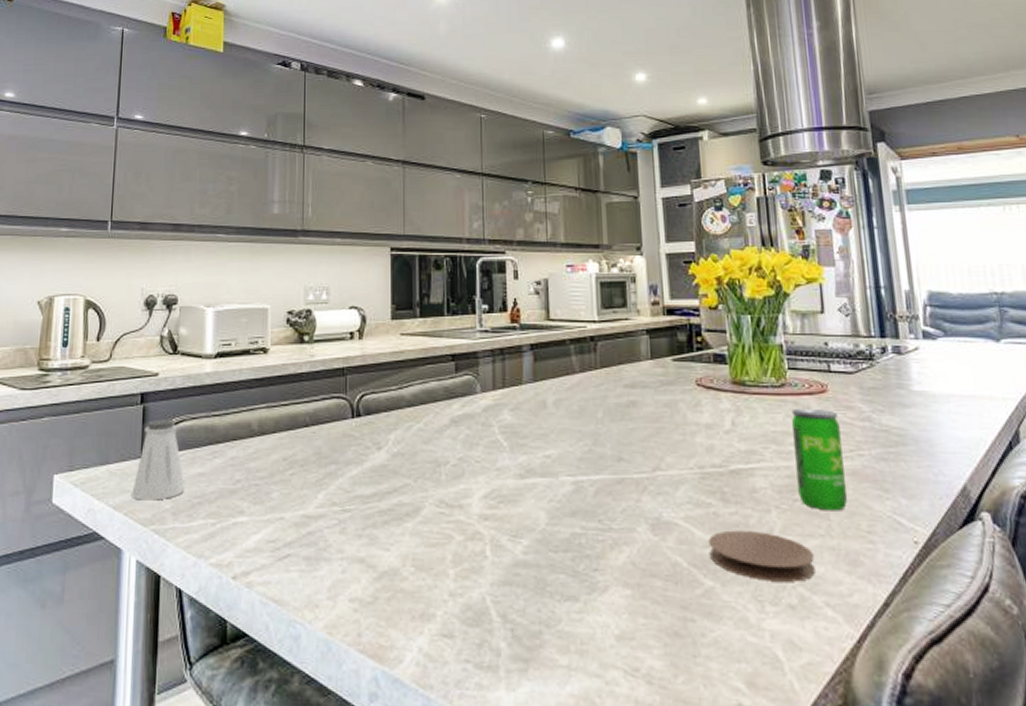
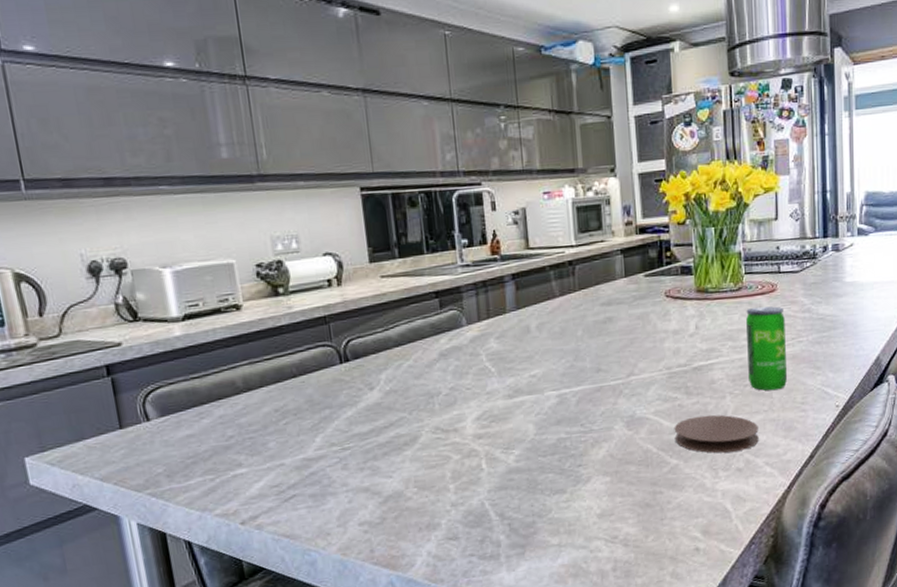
saltshaker: present [132,419,186,501] -> none [117,387,176,469]

